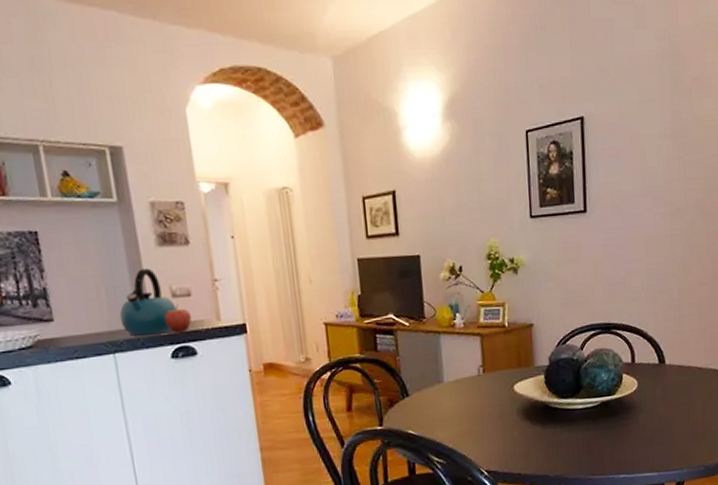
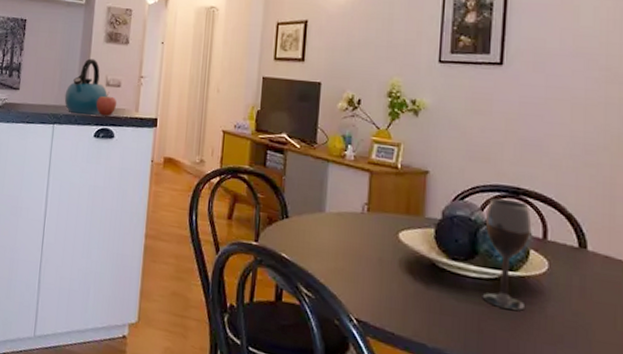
wine glass: none [585,335,623,429] -> present [482,198,532,311]

